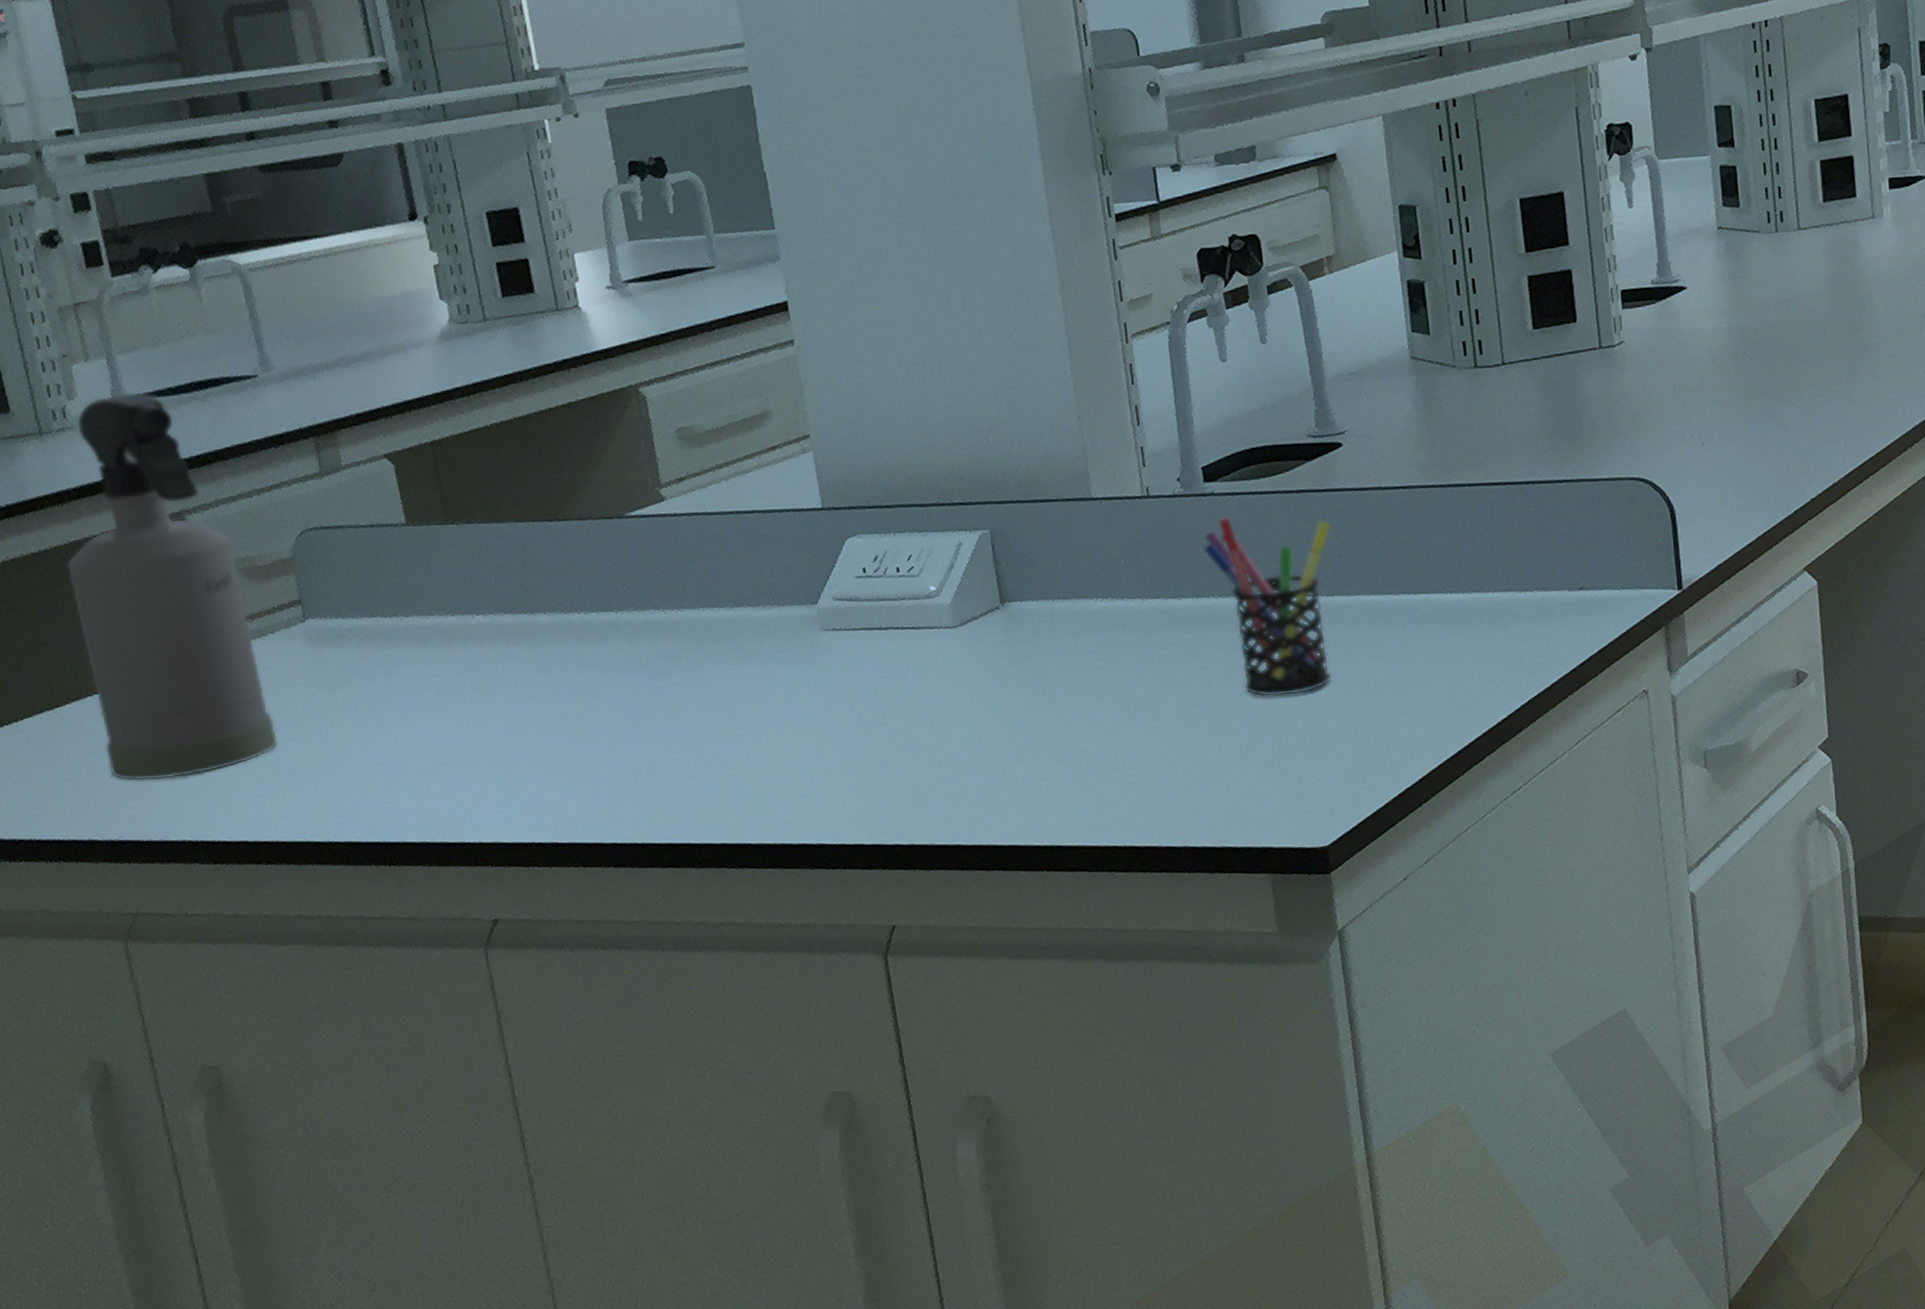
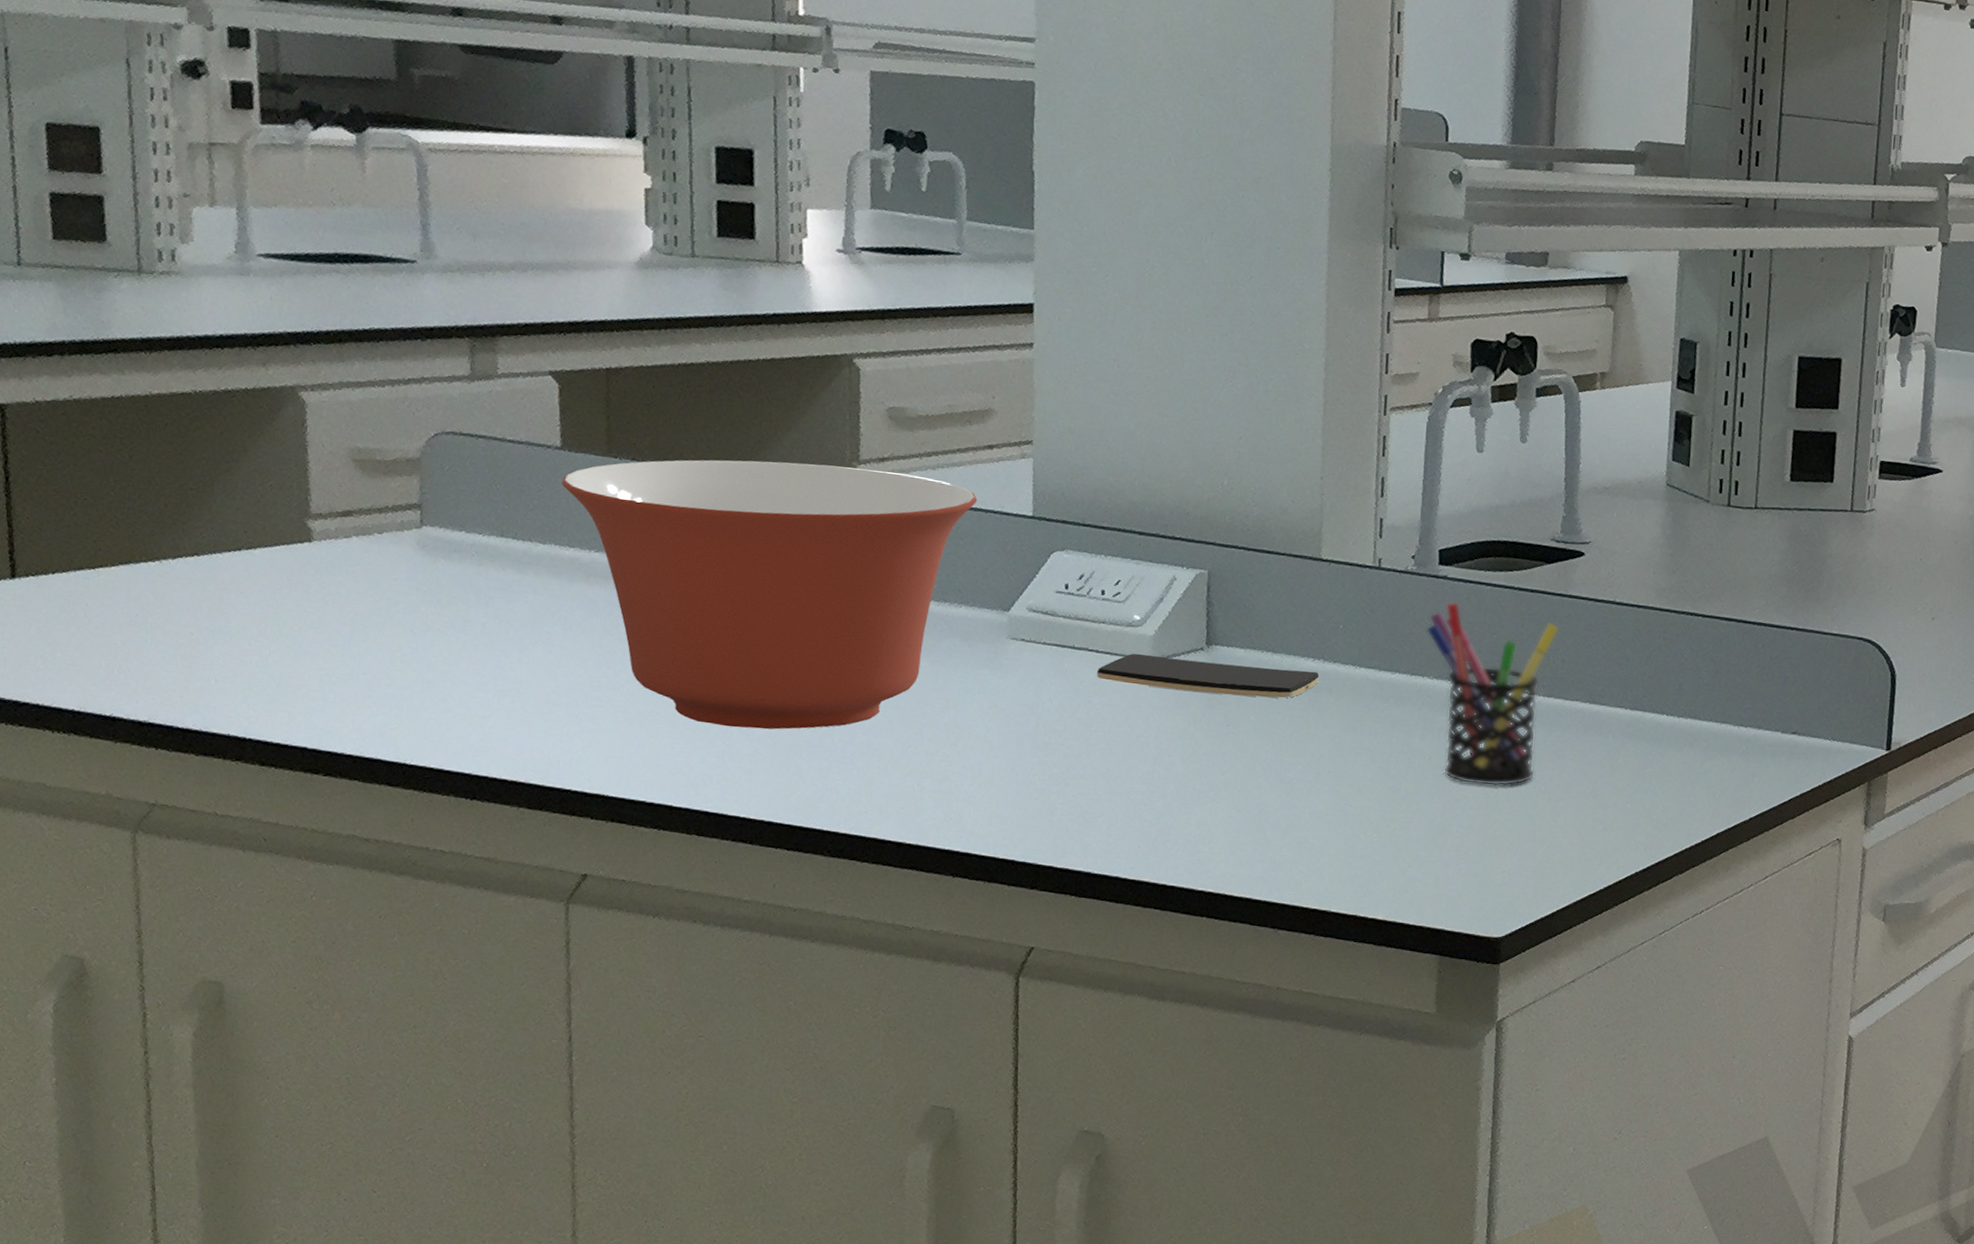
spray bottle: present [66,391,279,782] -> none [142,247,365,668]
mixing bowl: none [412,489,771,760] -> present [561,459,978,730]
smartphone: none [905,611,1111,655] -> present [1096,653,1319,699]

